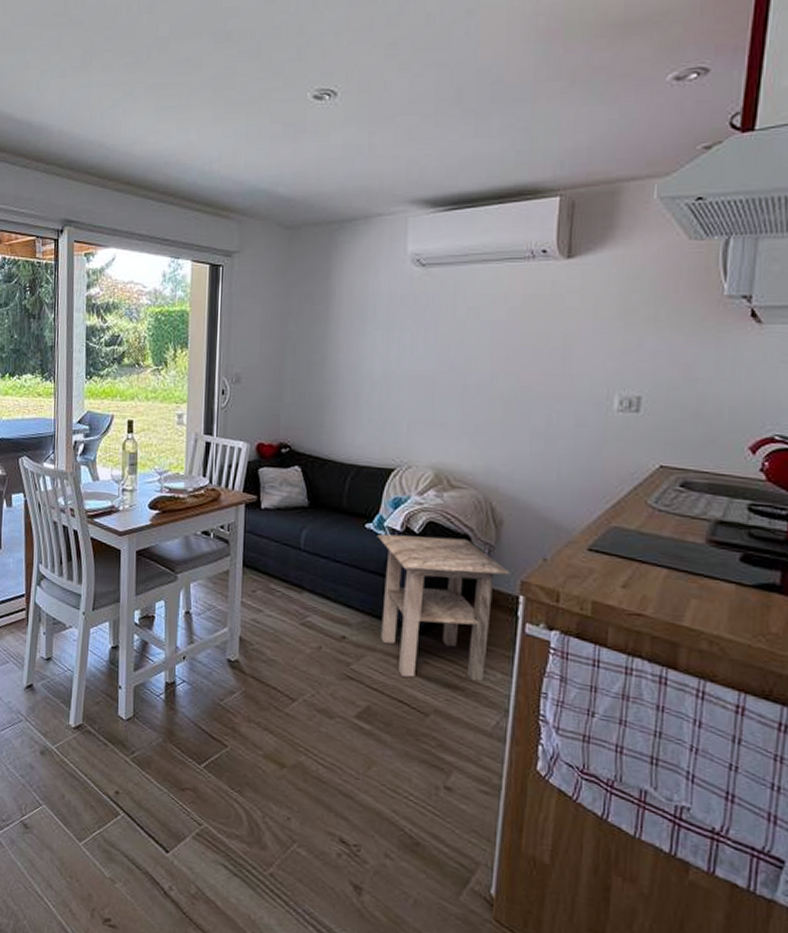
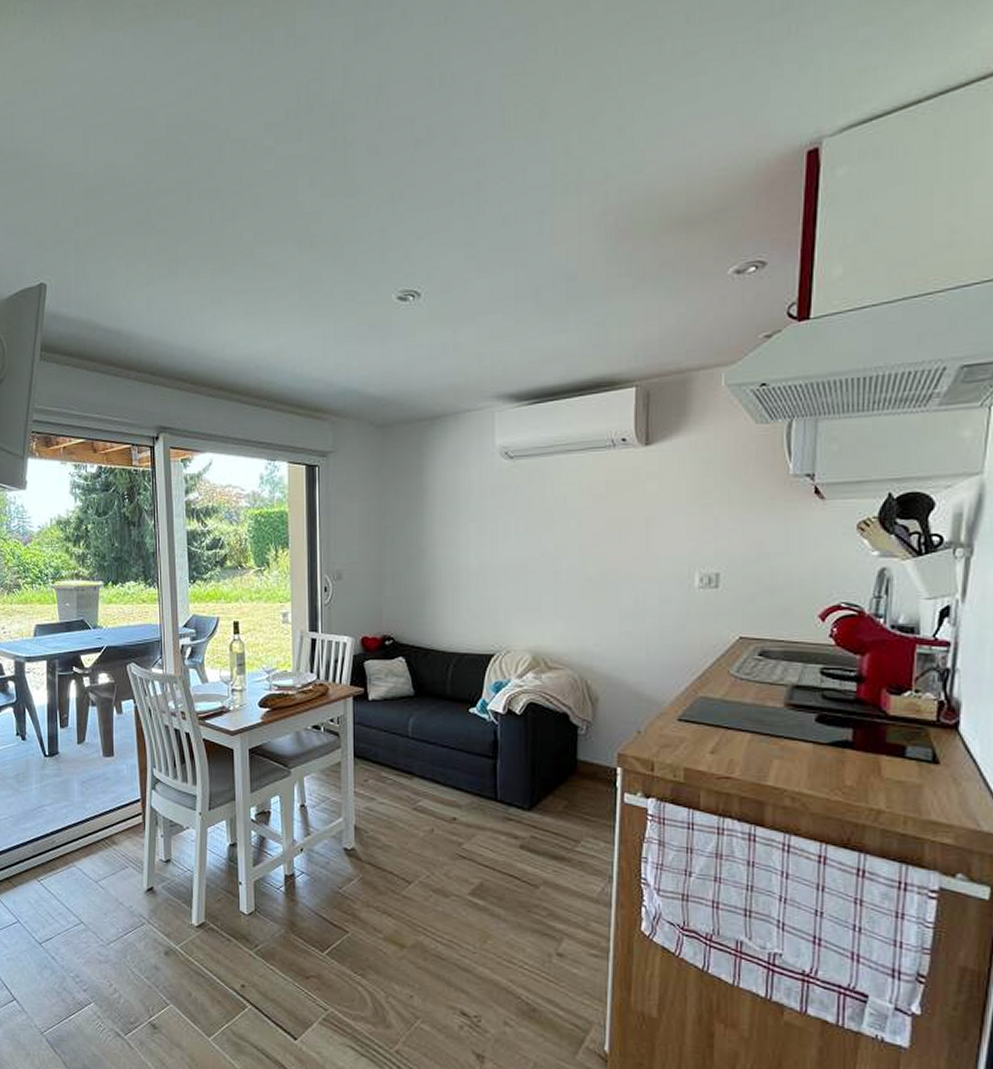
side table: present [377,534,511,682] -> none [481,717,608,852]

